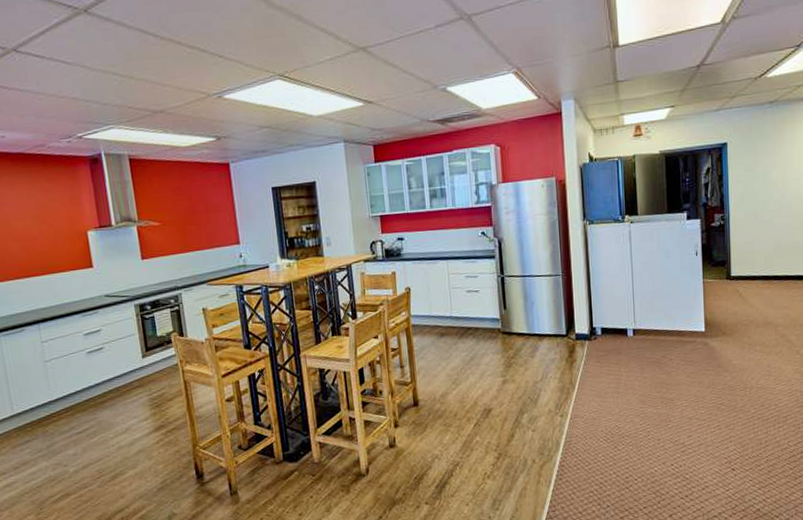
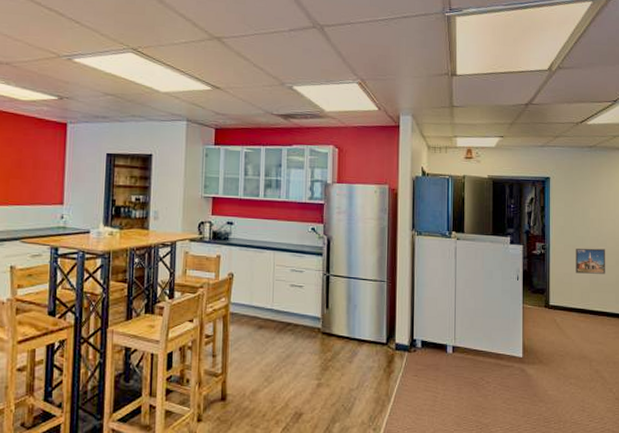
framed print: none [758,210,791,240] -> present [576,248,606,274]

